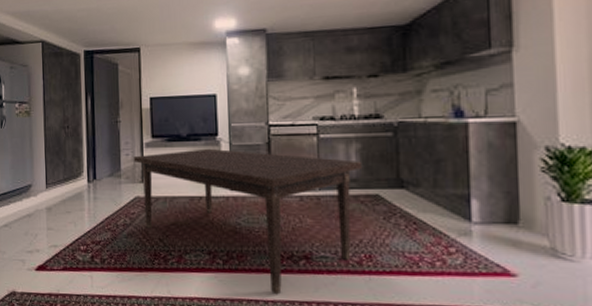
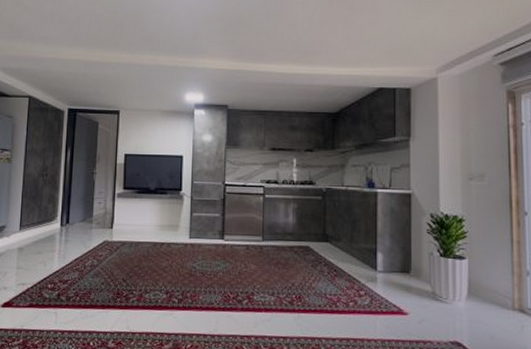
dining table: present [133,148,363,295] -> none [105,201,298,330]

